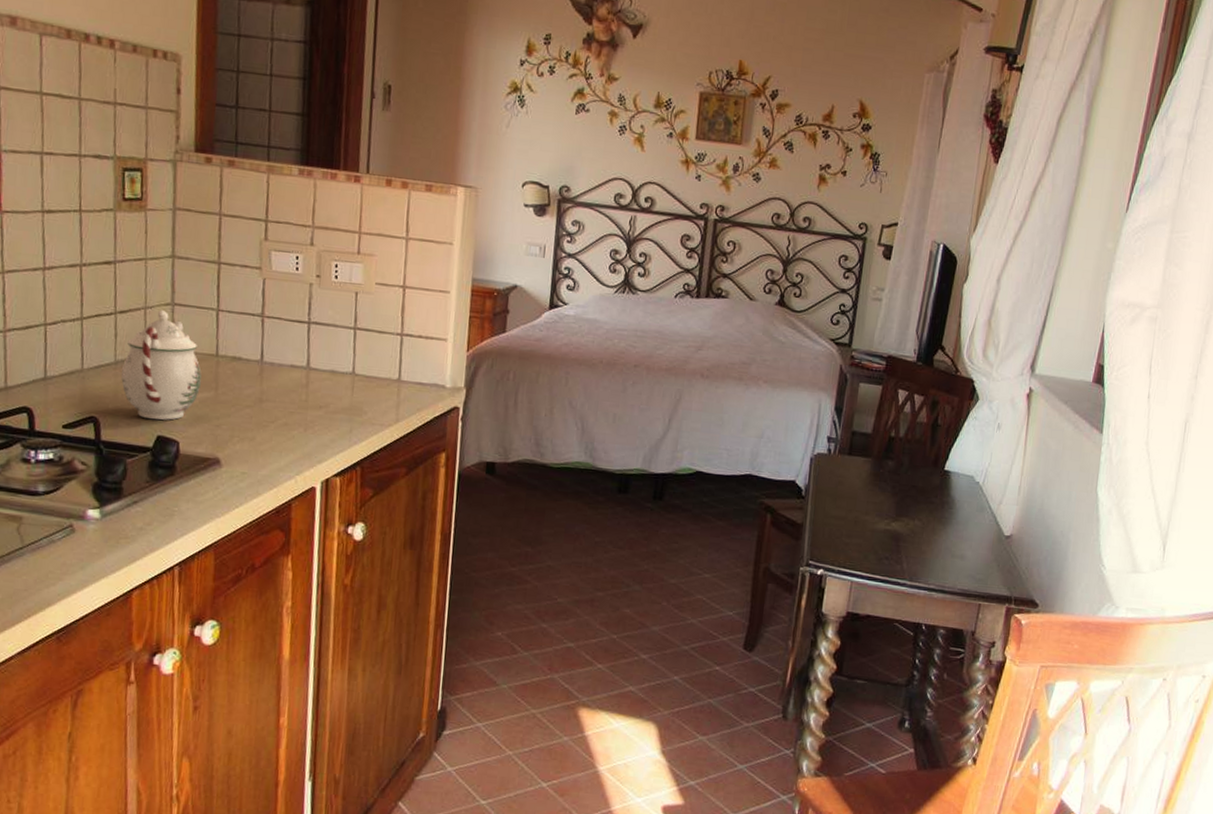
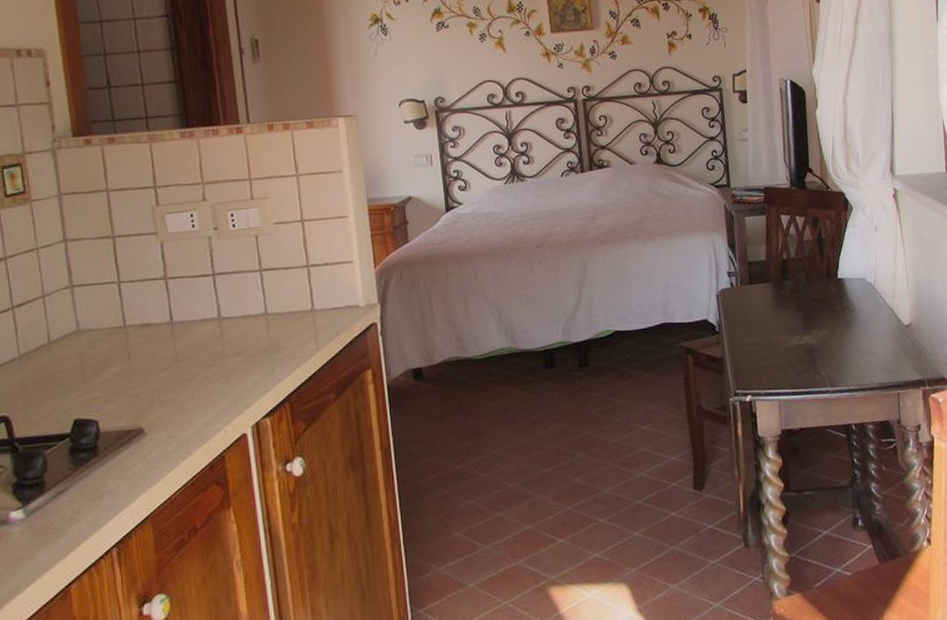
teapot: present [121,310,202,420] -> none [27,294,112,406]

